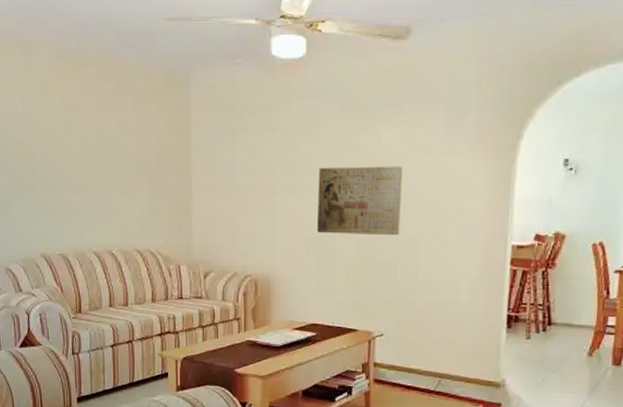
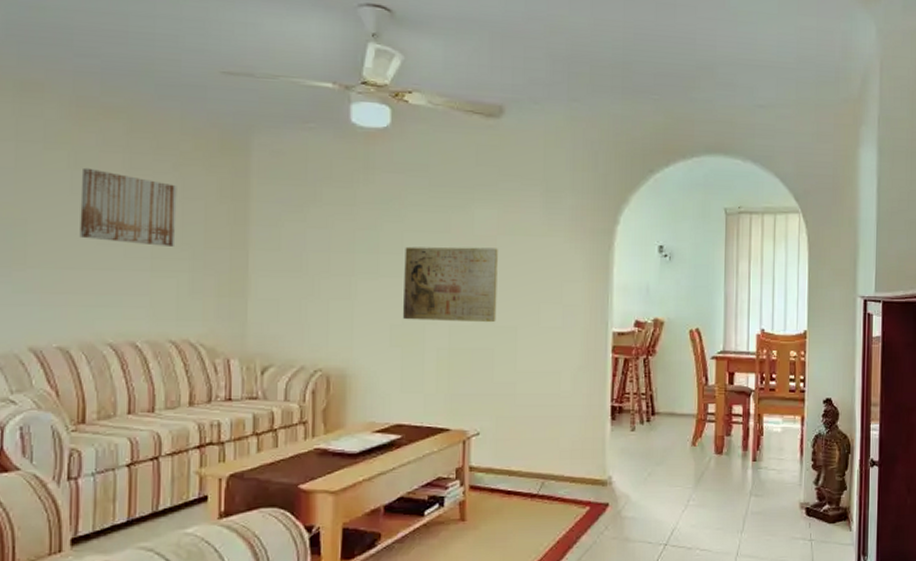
wall art: none [68,110,137,173] -> present [80,167,177,246]

